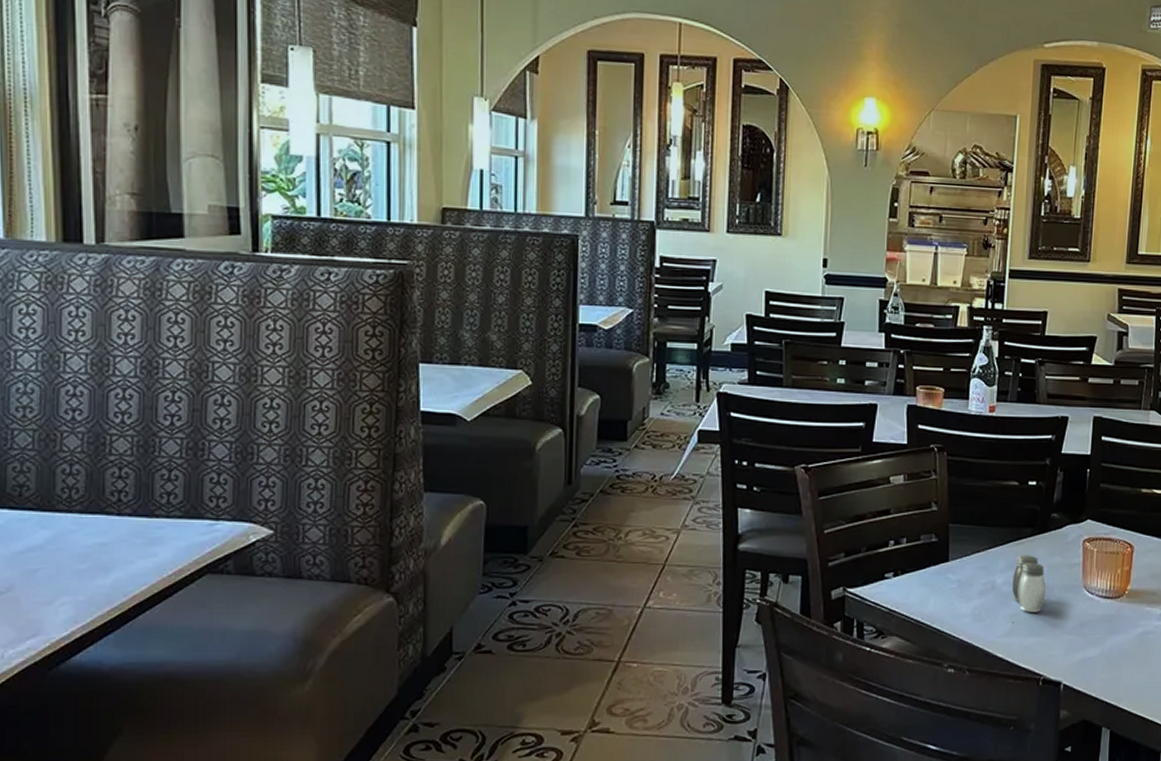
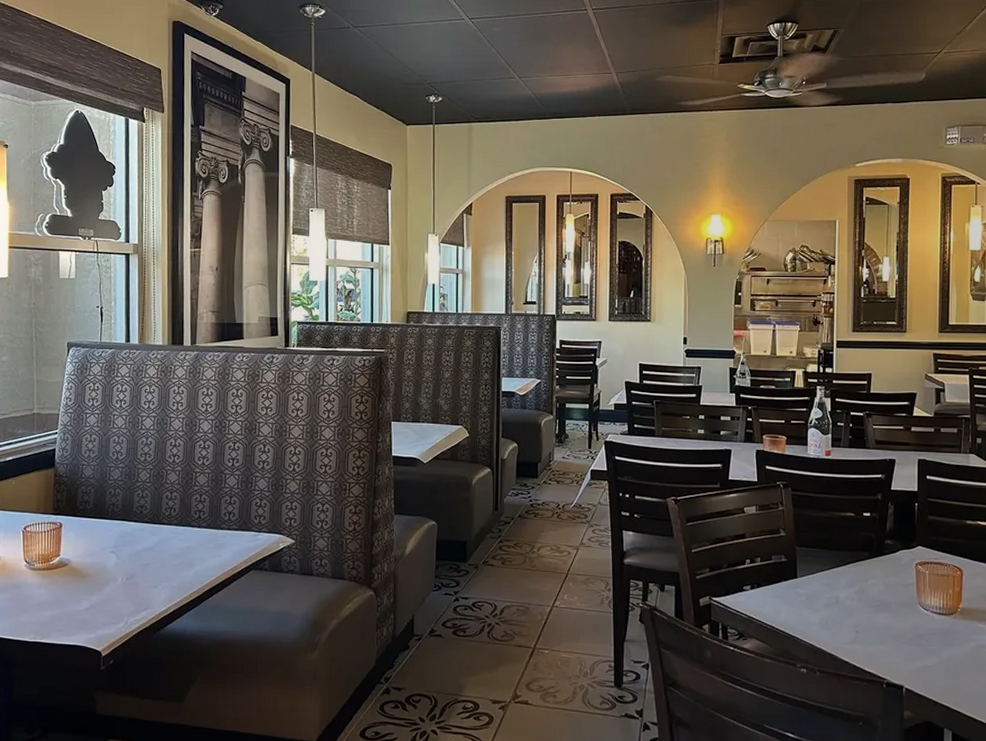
salt and pepper shaker: present [1012,555,1046,612] -> none [854,575,884,624]

